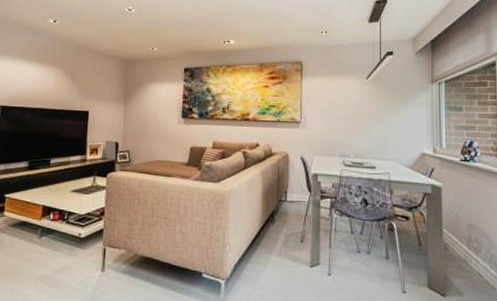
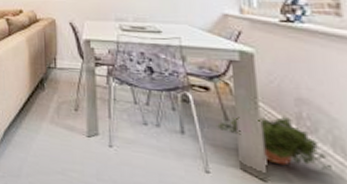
potted plant: none [412,239,489,283] -> present [215,116,332,170]

